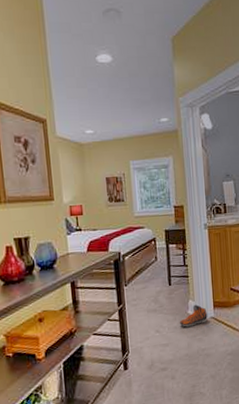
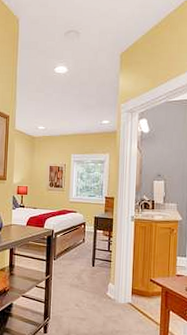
sneaker: present [179,305,208,327] -> none [97,288,125,308]

